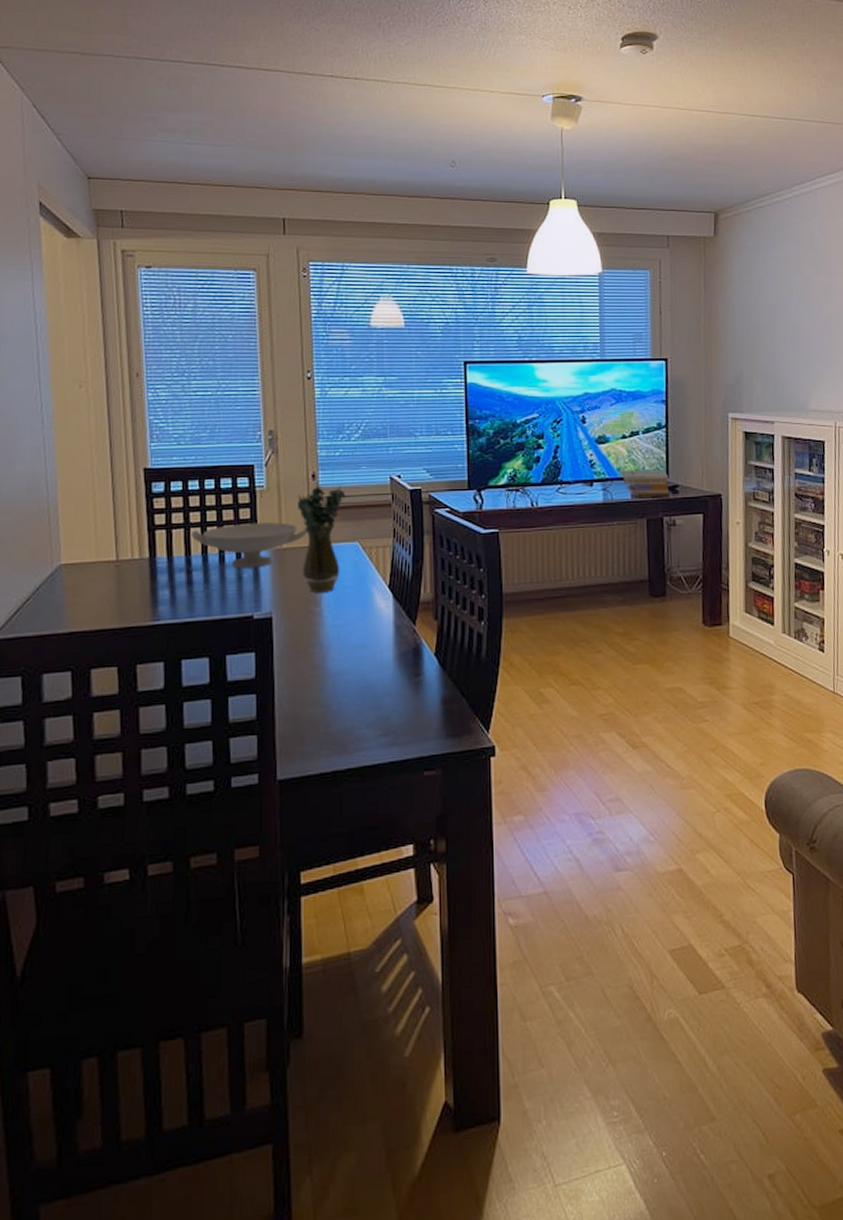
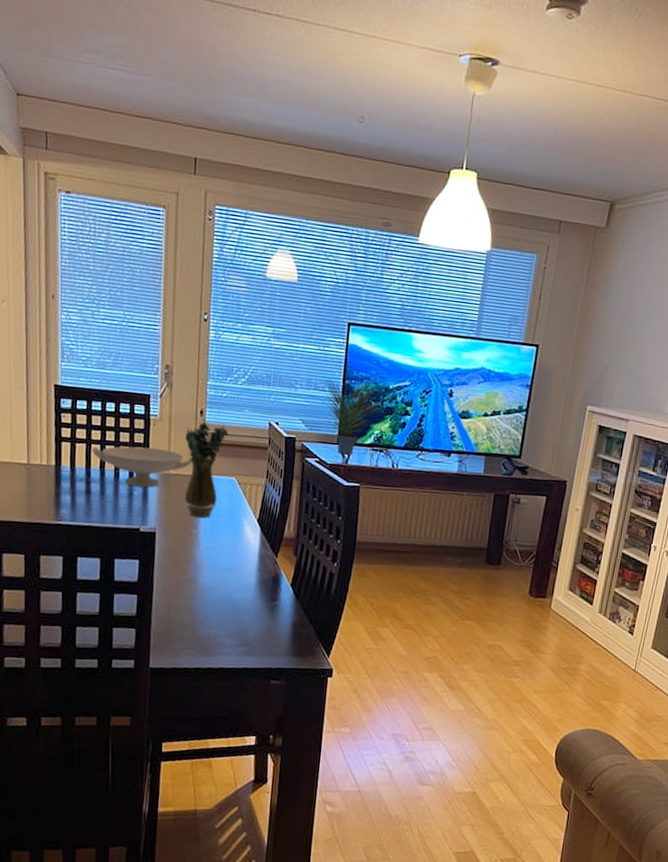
potted plant: none [444,417,514,500] -> present [321,378,385,455]
books: present [621,469,670,498] -> none [478,445,521,477]

